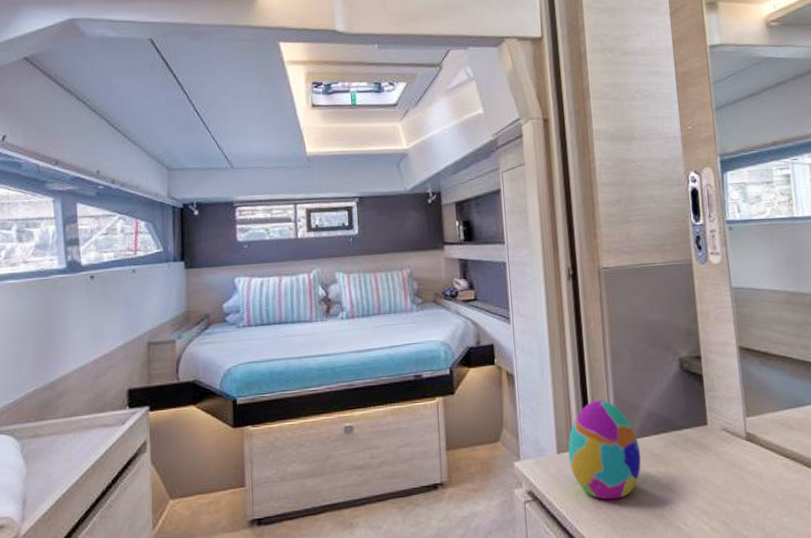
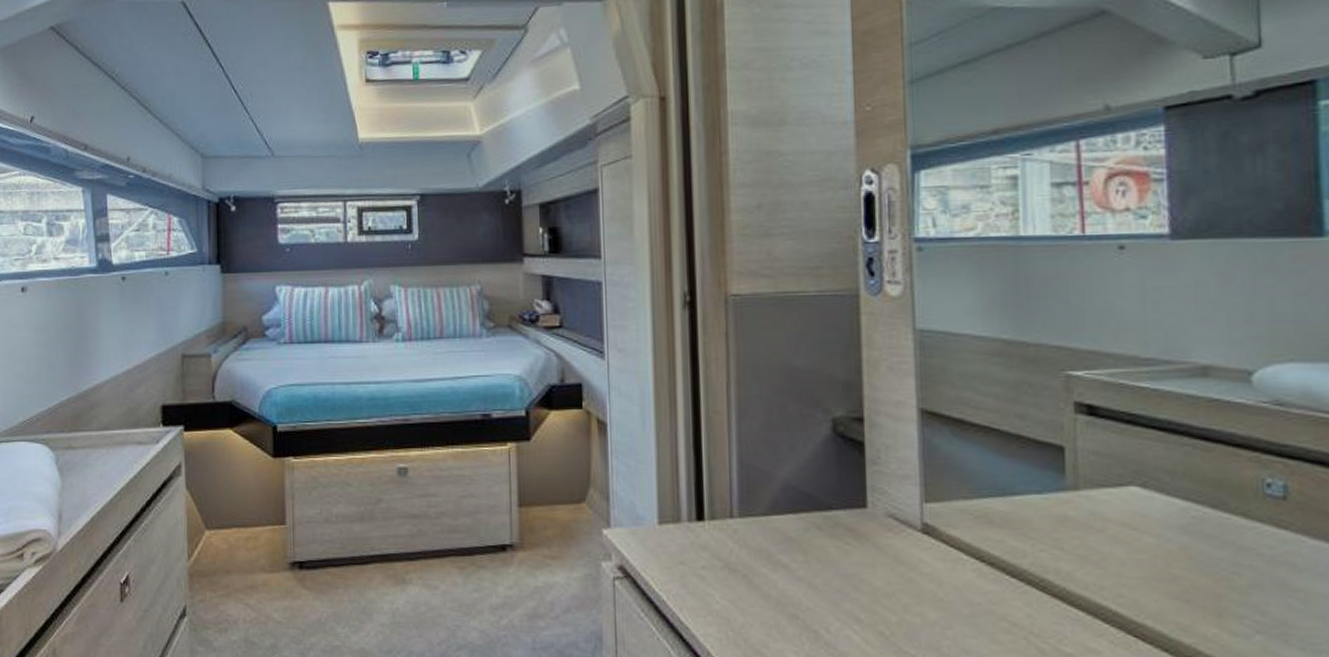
decorative egg: present [568,400,641,500] -> none [673,463,770,588]

